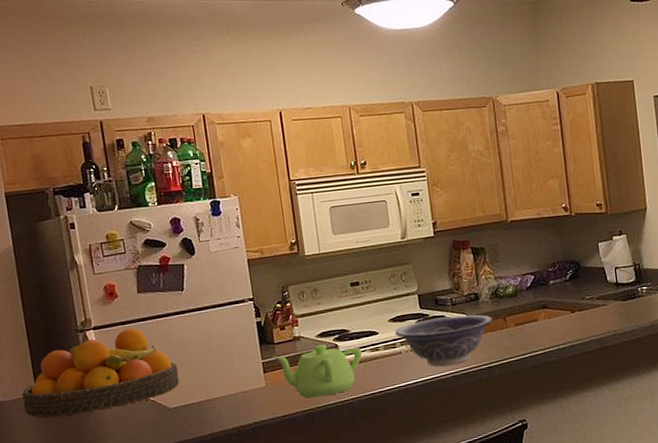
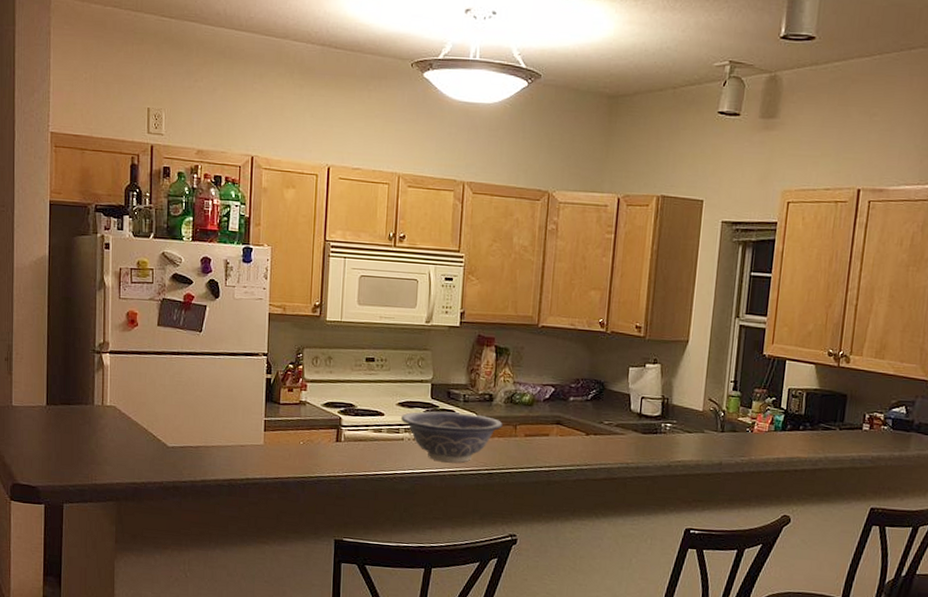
fruit bowl: present [22,328,179,418] -> none [33,359,183,435]
teapot: present [273,345,363,399] -> none [276,414,365,468]

